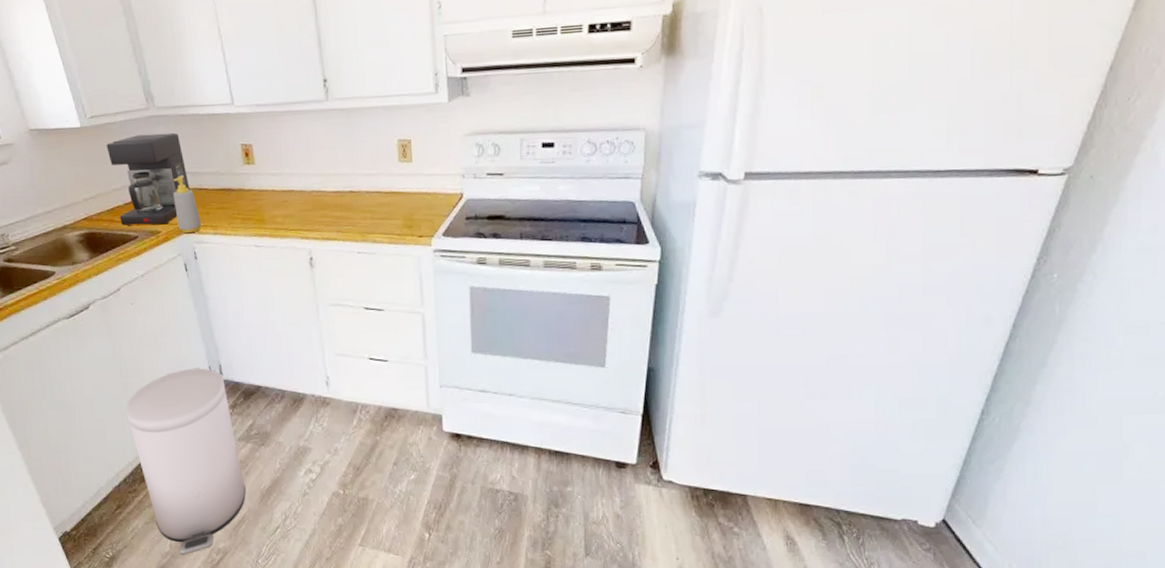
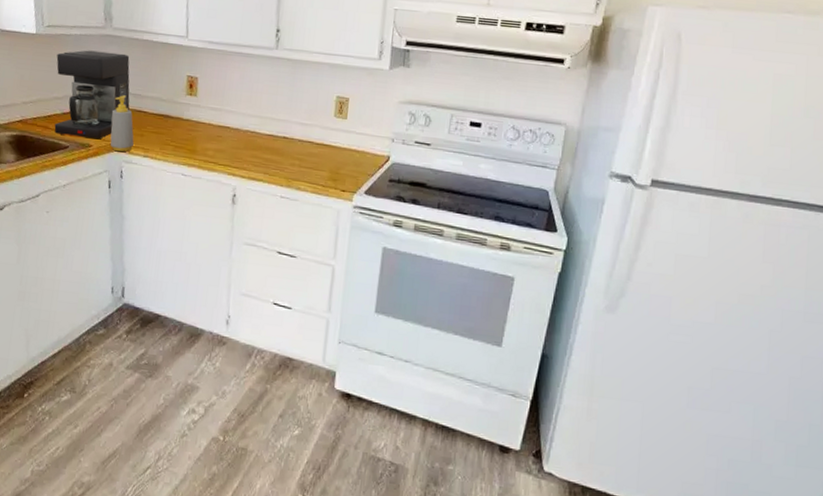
pedal bin: present [125,367,246,555] -> none [16,285,125,485]

